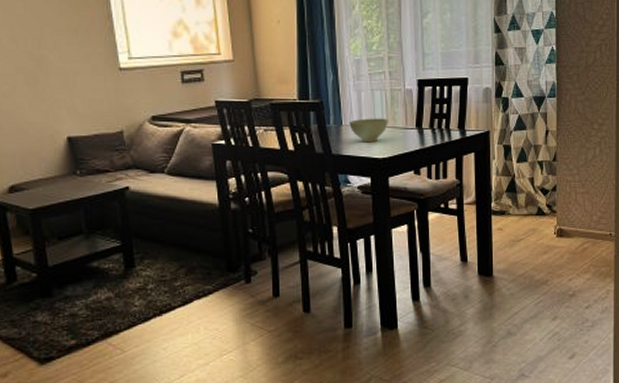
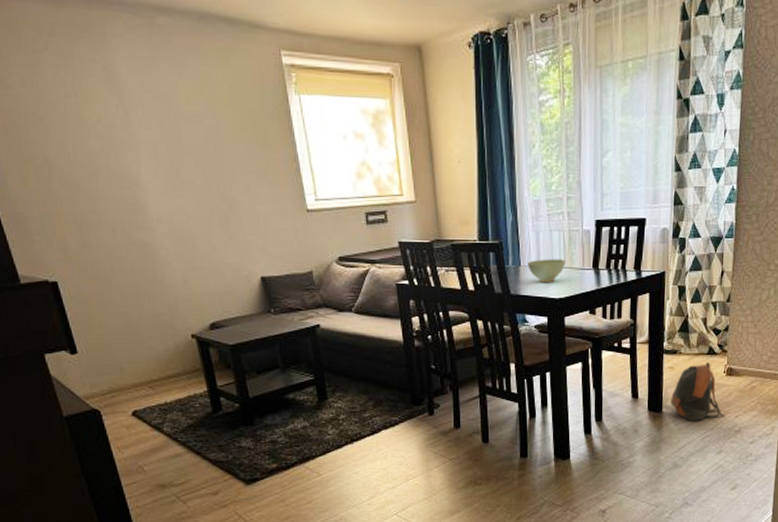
backpack: none [501,223,558,285] -> present [671,362,725,421]

